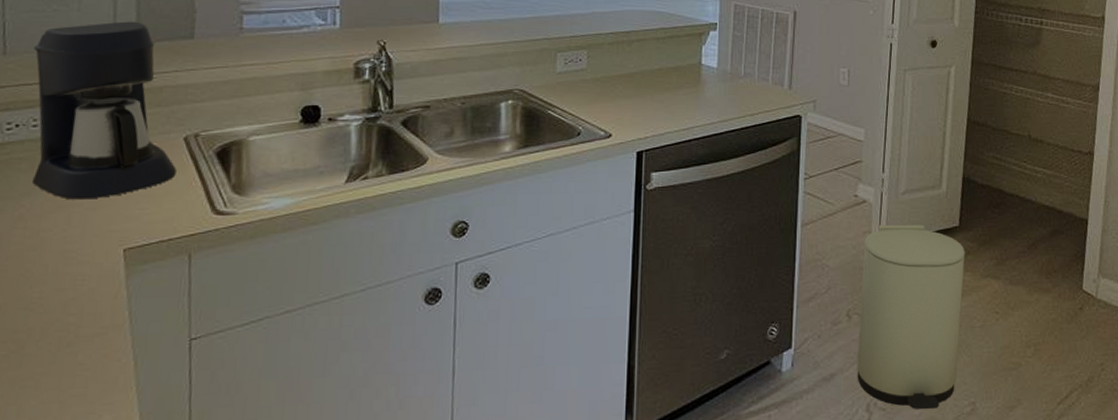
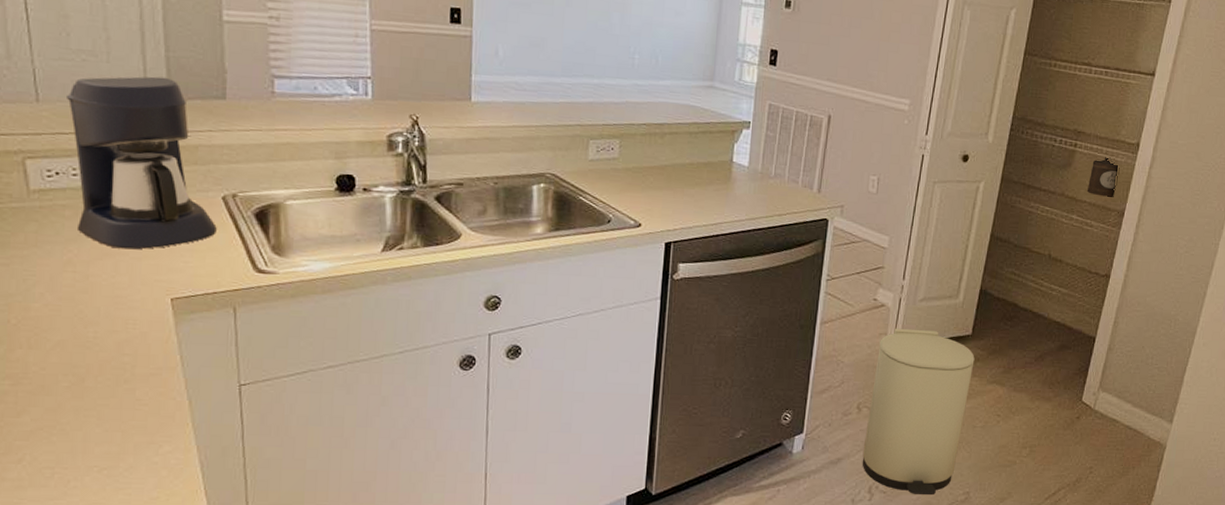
canister: none [1059,32,1089,72] -> present [1087,157,1120,197]

